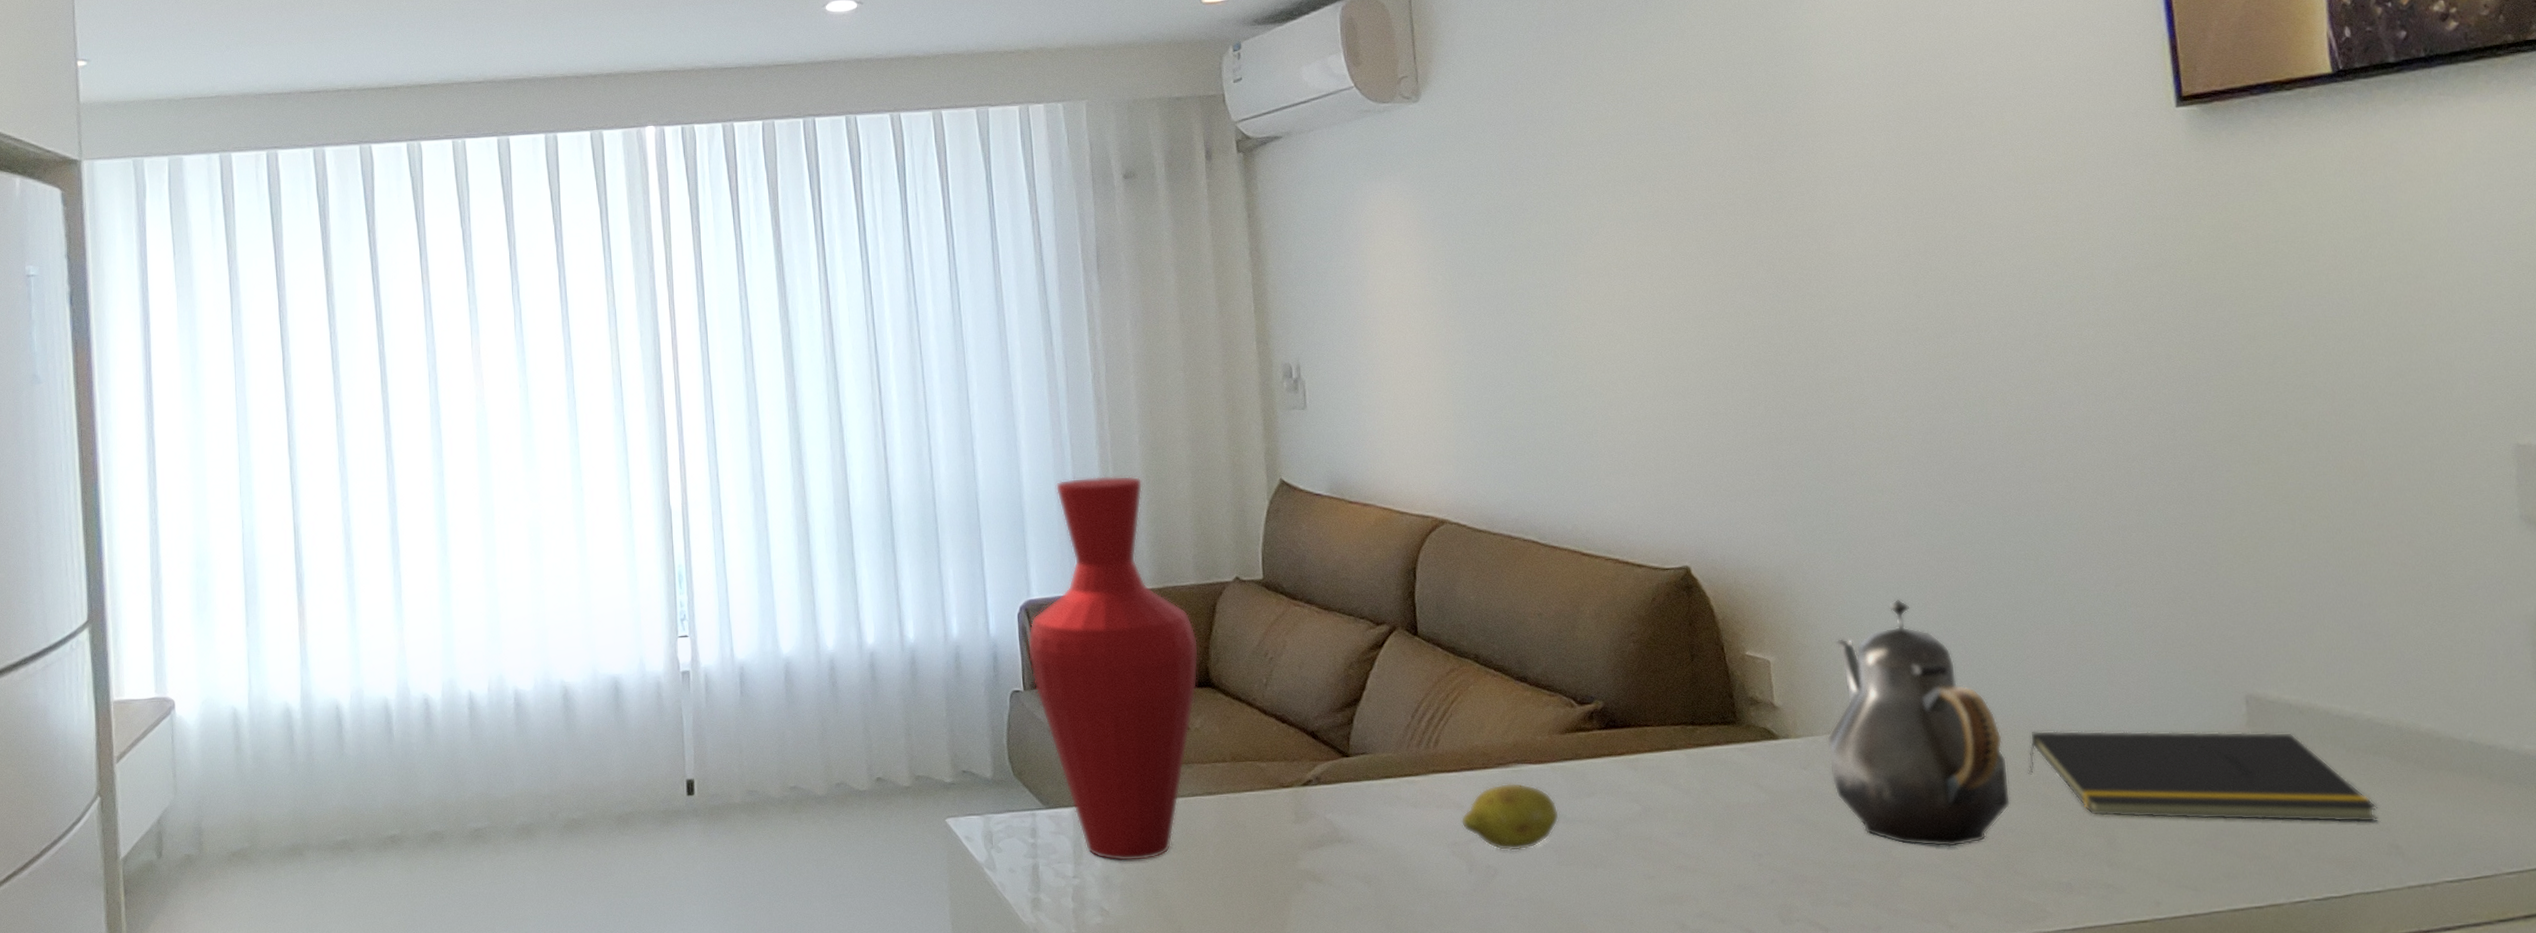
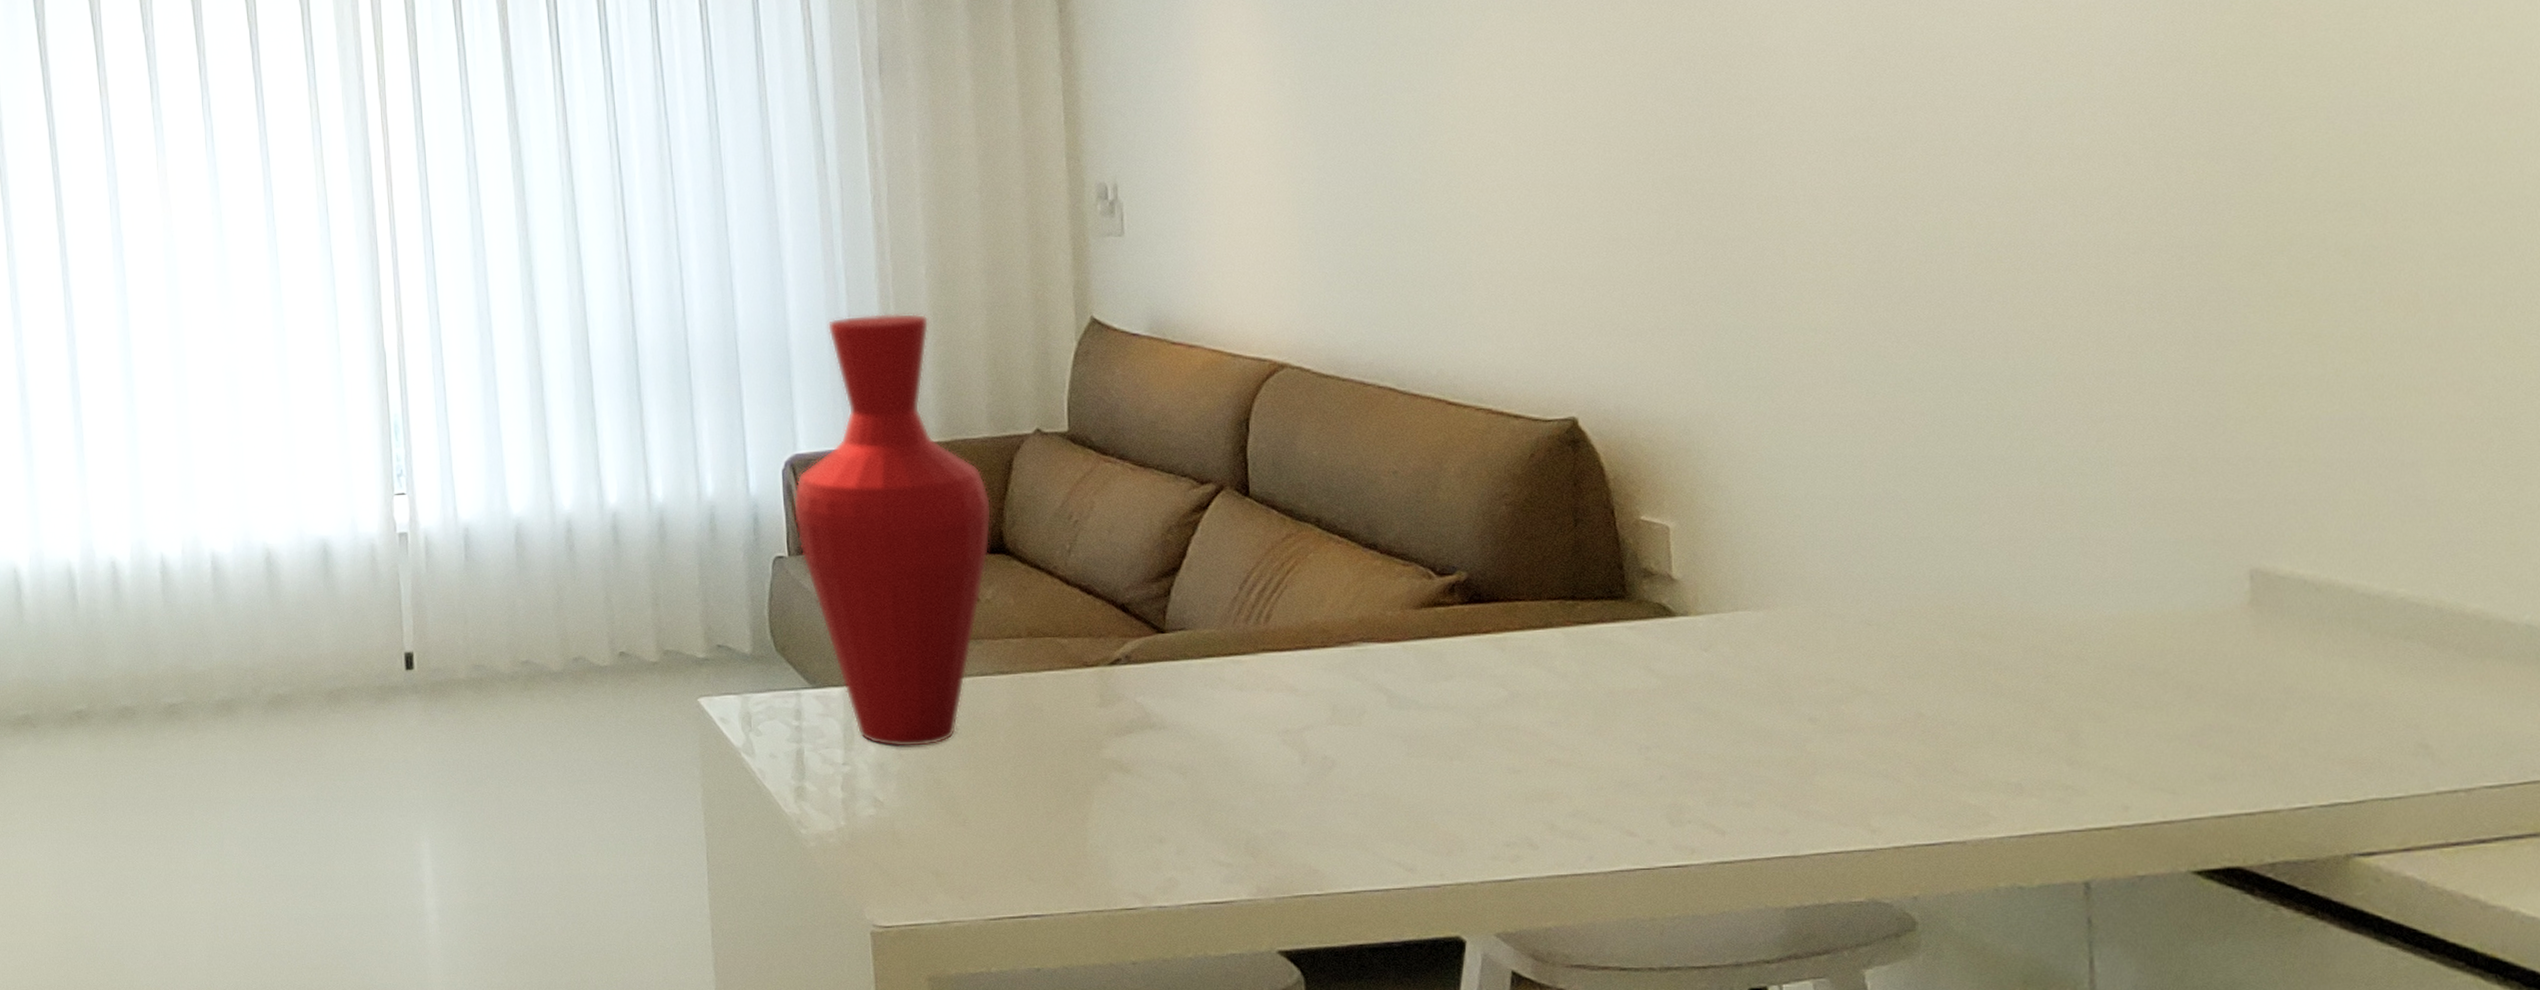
fruit: present [1460,782,1560,851] -> none [1293,663,1411,740]
teapot: present [1827,598,2011,847] -> none [1734,455,1953,741]
notepad: present [2028,730,2378,823] -> none [1976,608,2405,718]

